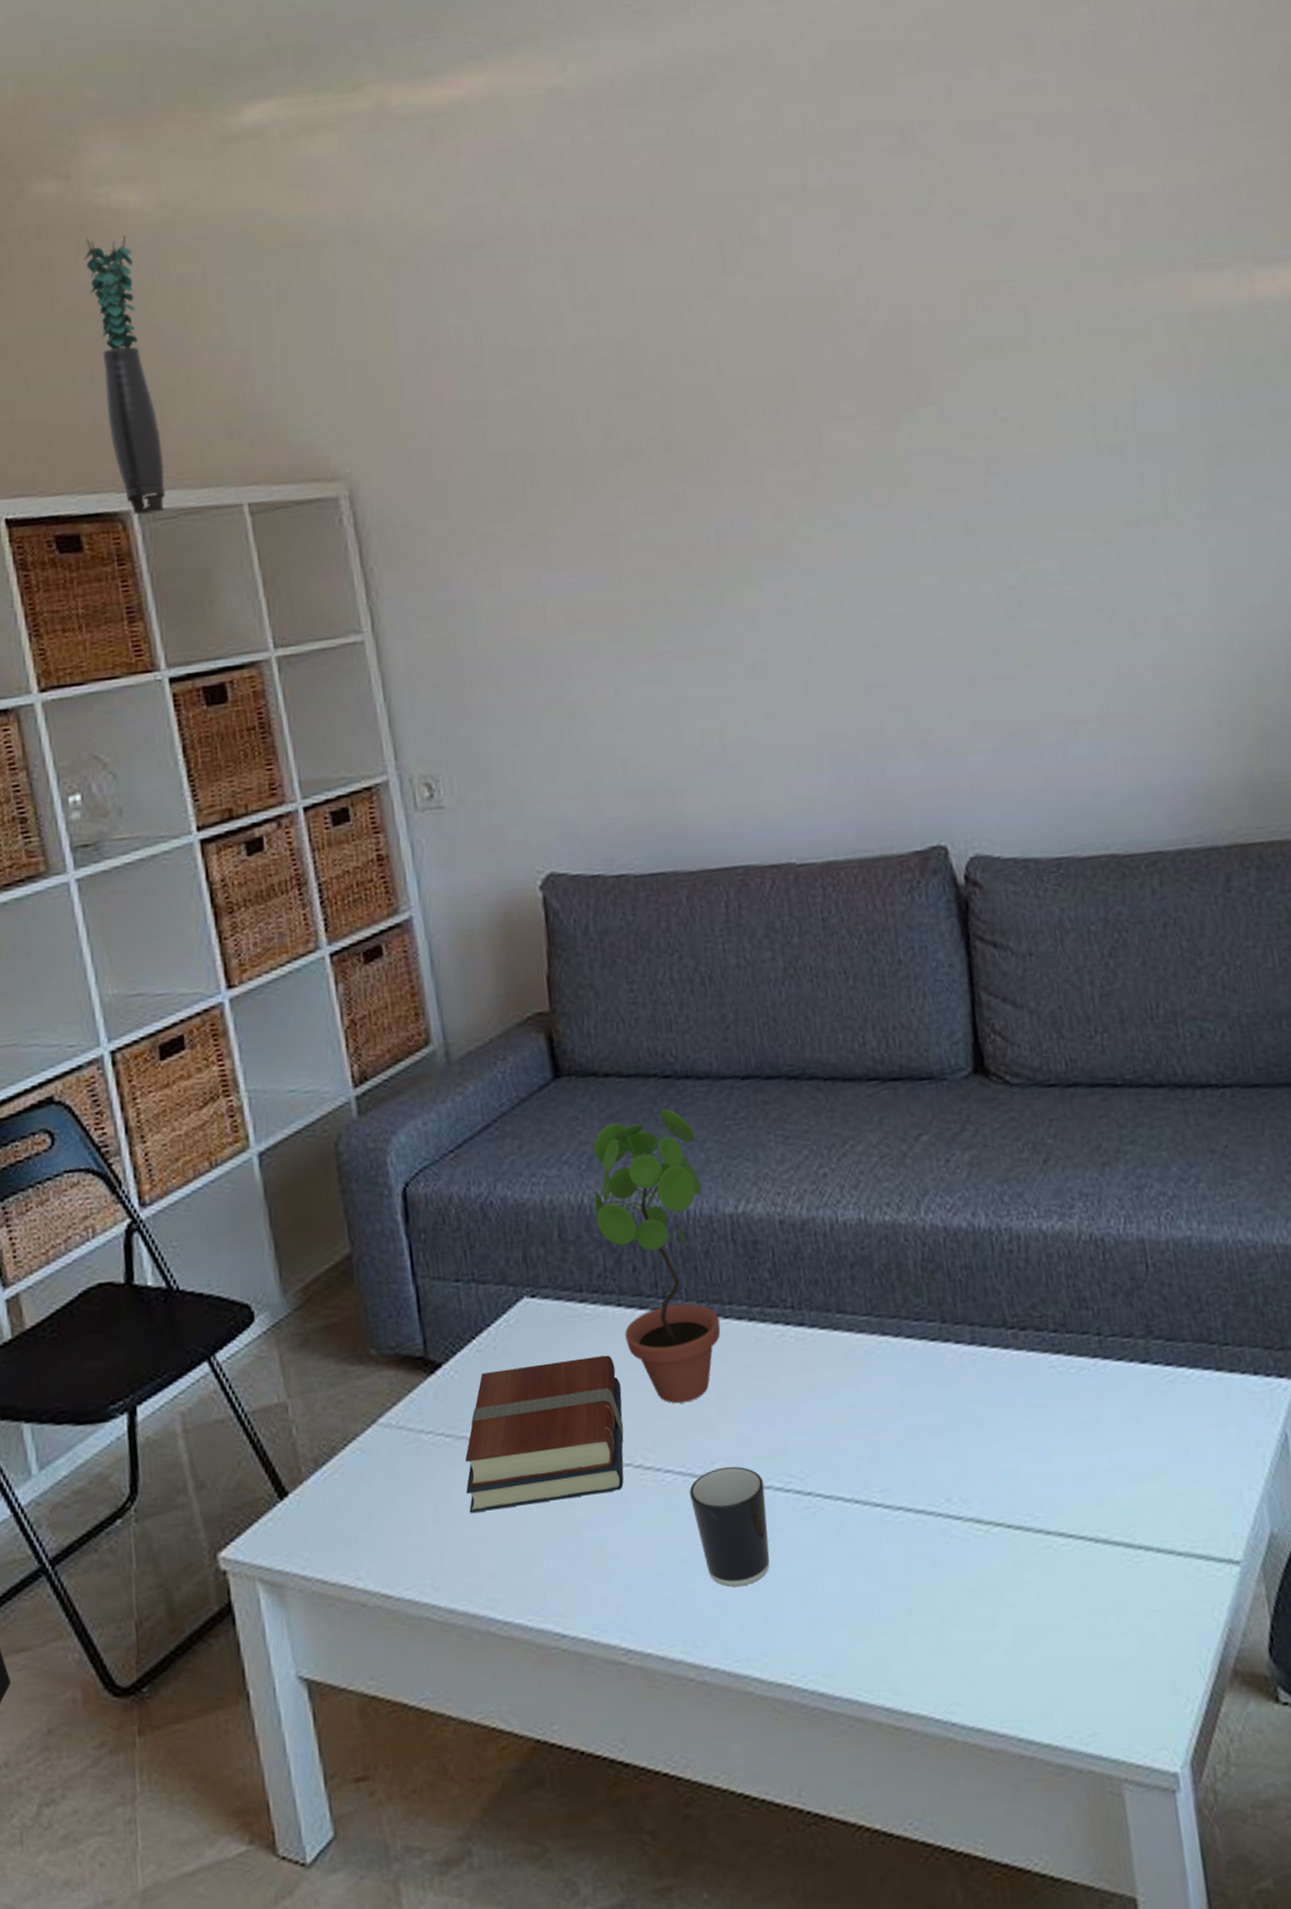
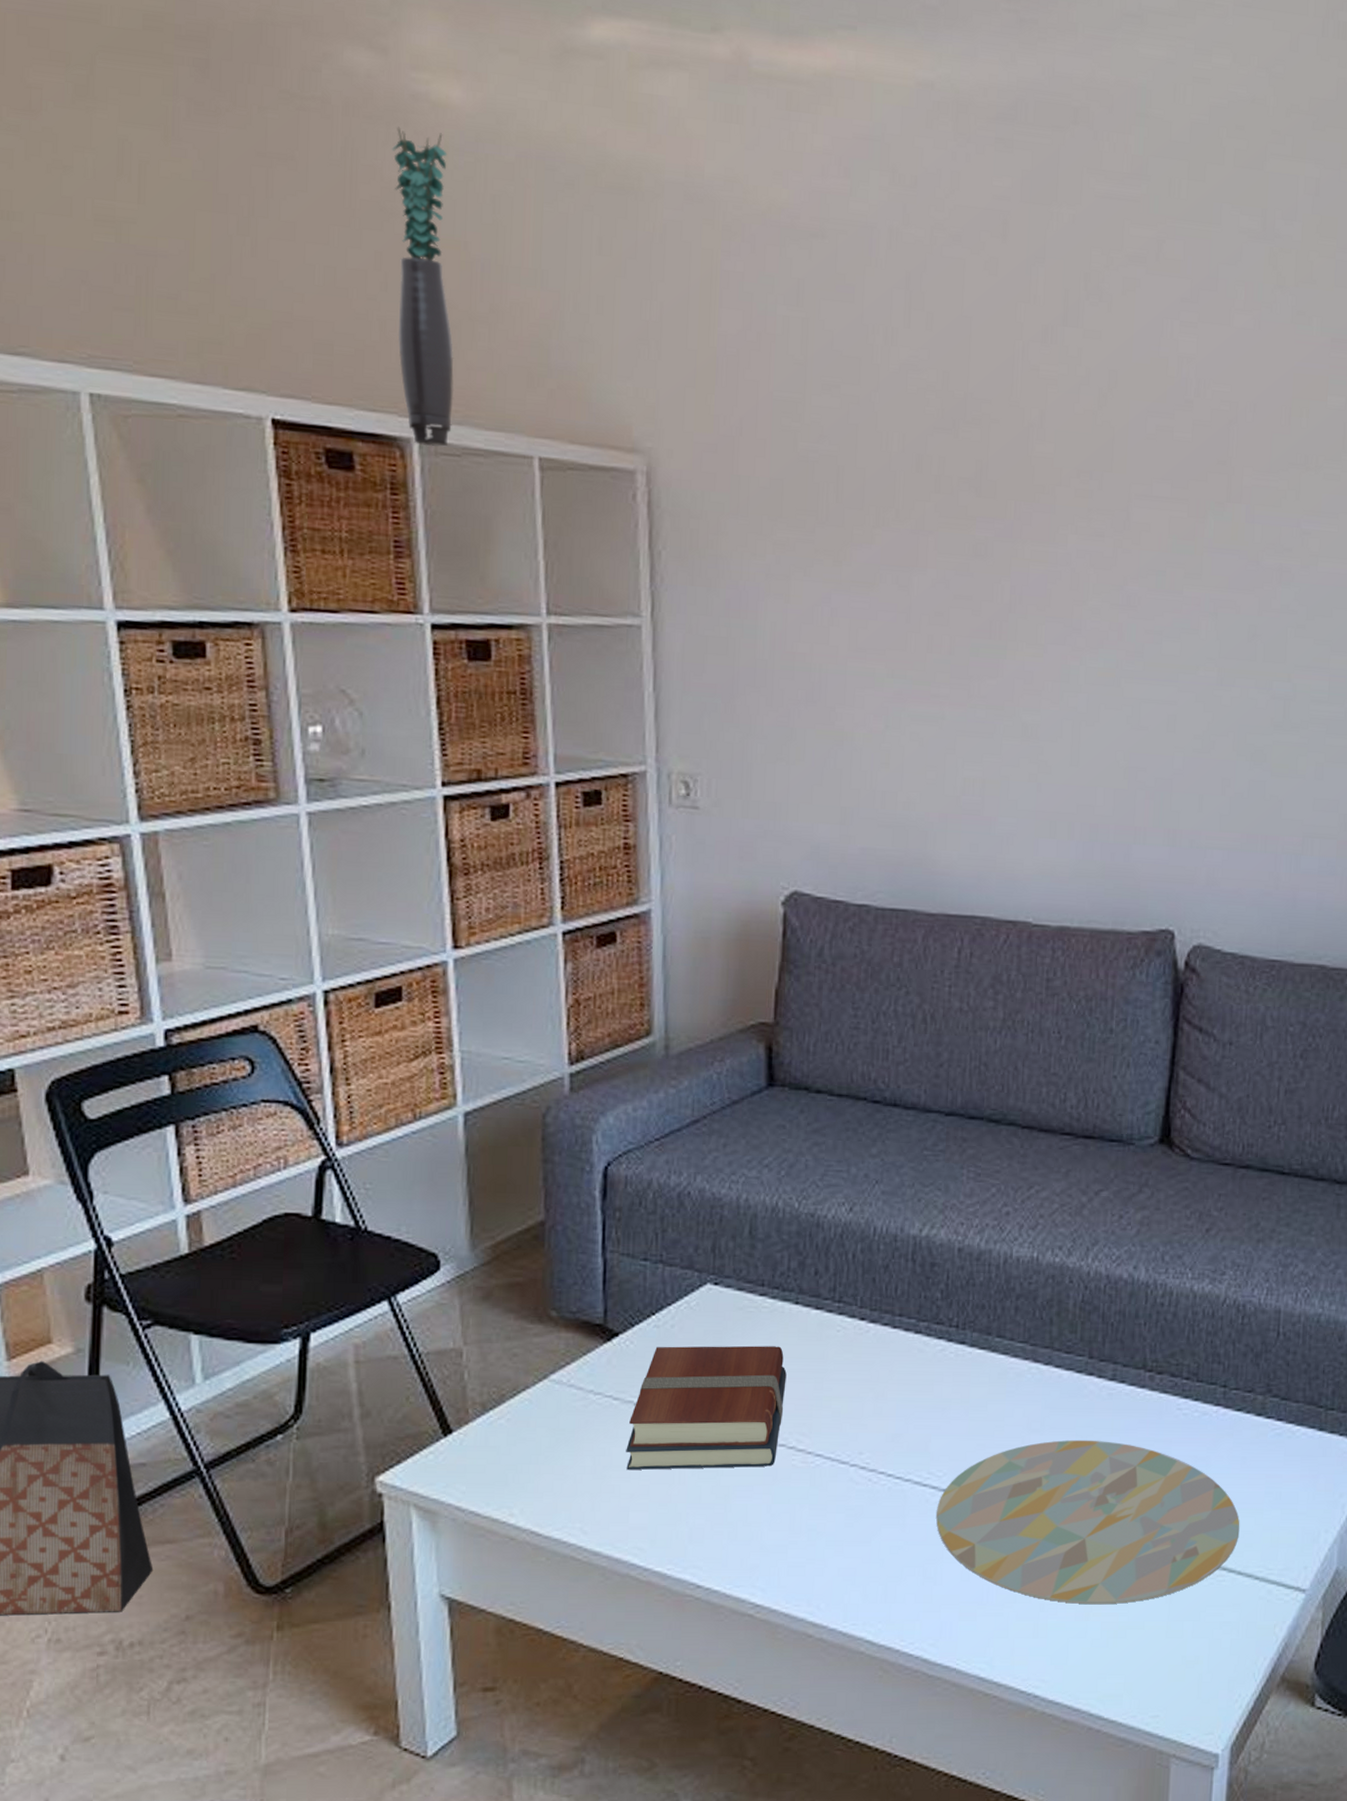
potted plant: present [593,1109,721,1403] -> none [787,1131,893,1397]
mug: present [689,1466,770,1587] -> none [835,1458,904,1561]
decorative tray: none [805,1414,1149,1609] -> present [936,1440,1240,1605]

